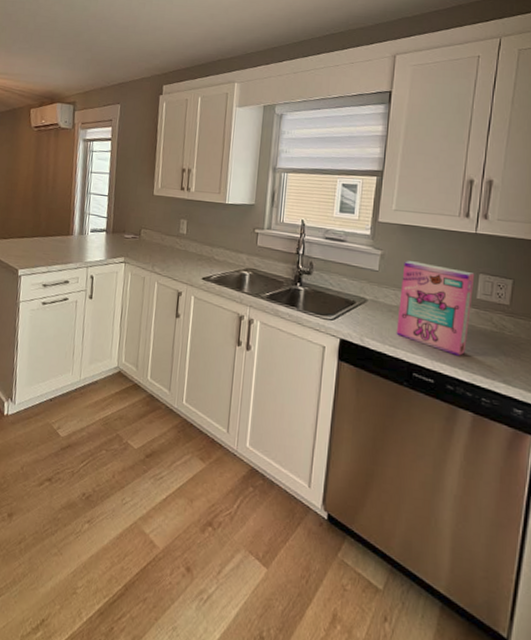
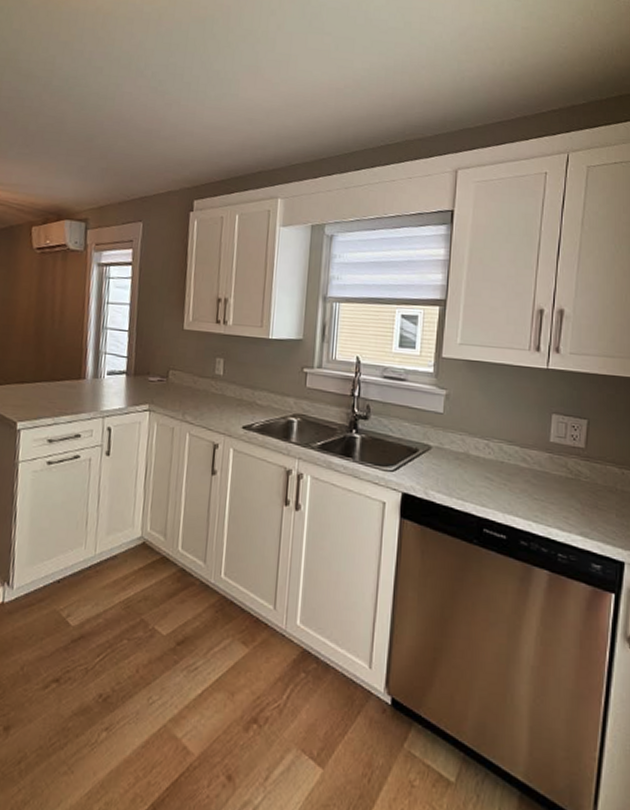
cereal box: present [396,260,475,356] -> none [464,401,548,507]

